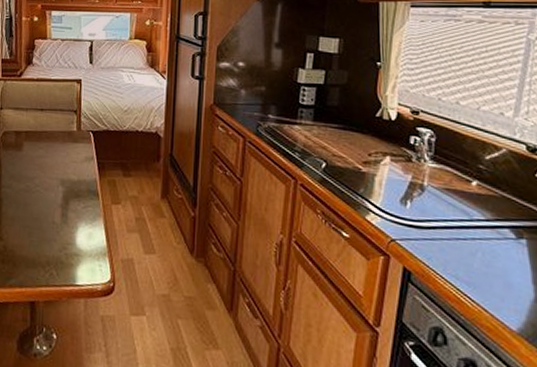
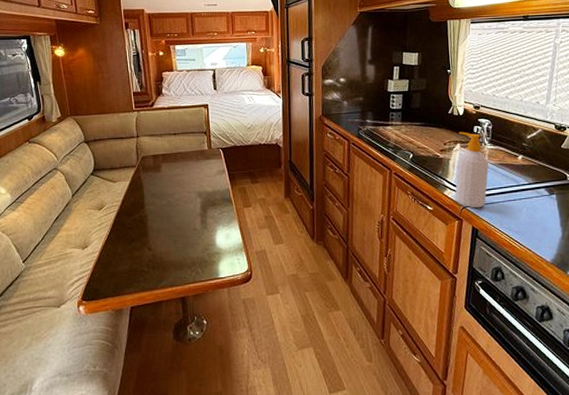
soap bottle: none [380,141,429,244] -> present [455,131,489,208]

